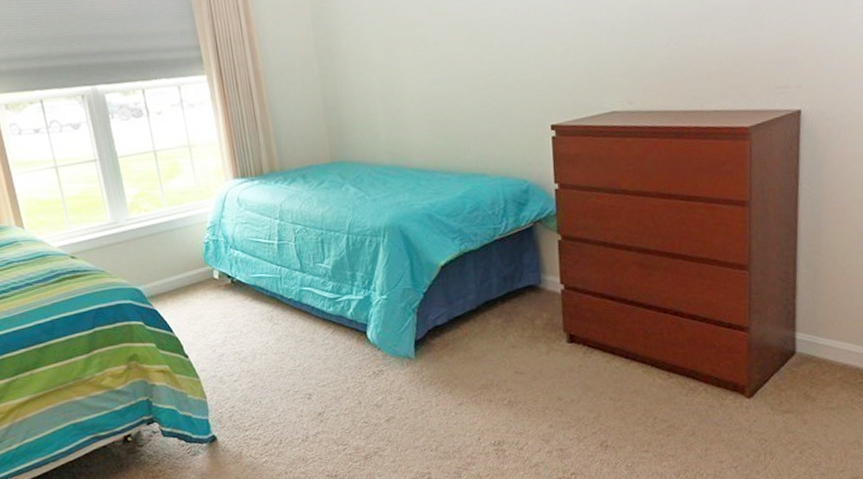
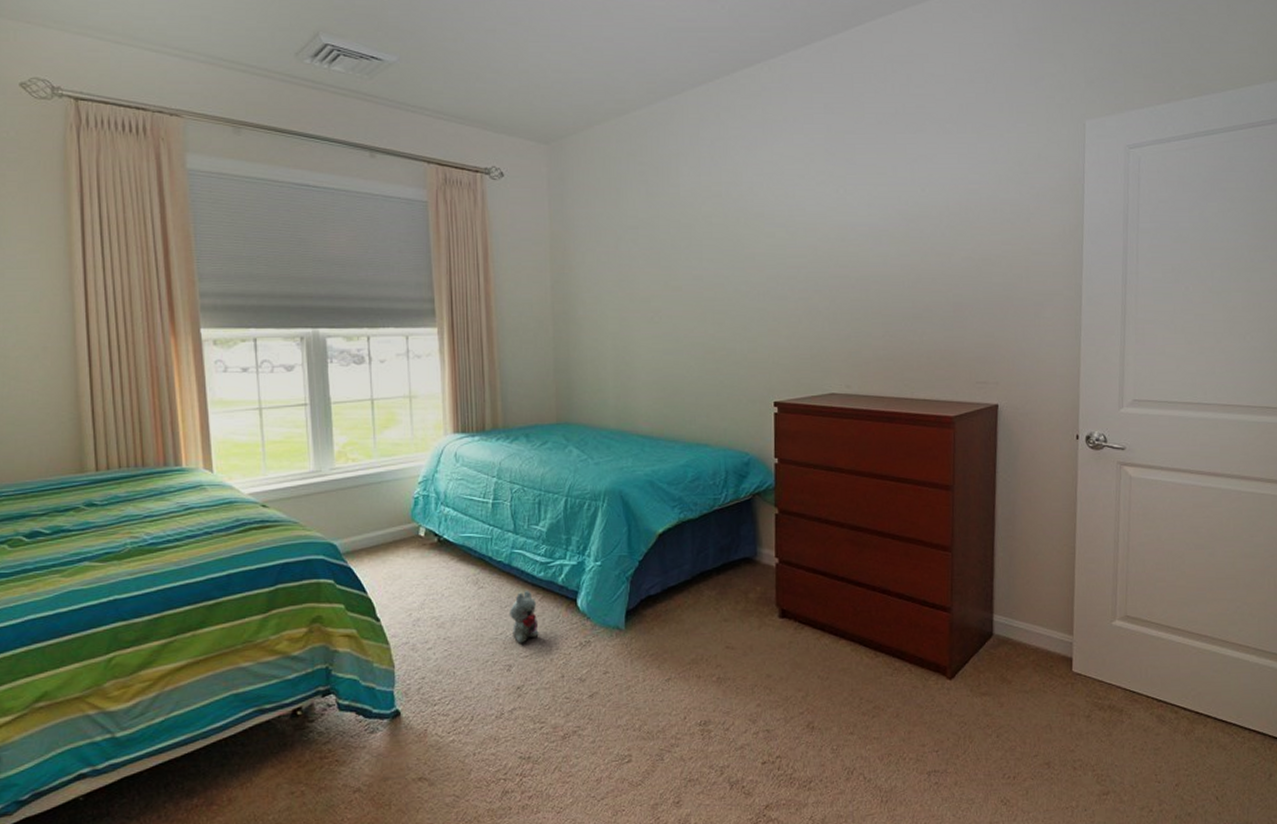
plush toy: none [304,324,334,375] -> present [510,590,539,645]

